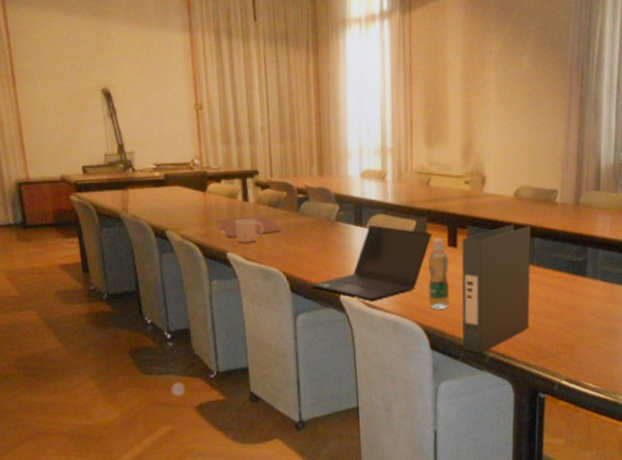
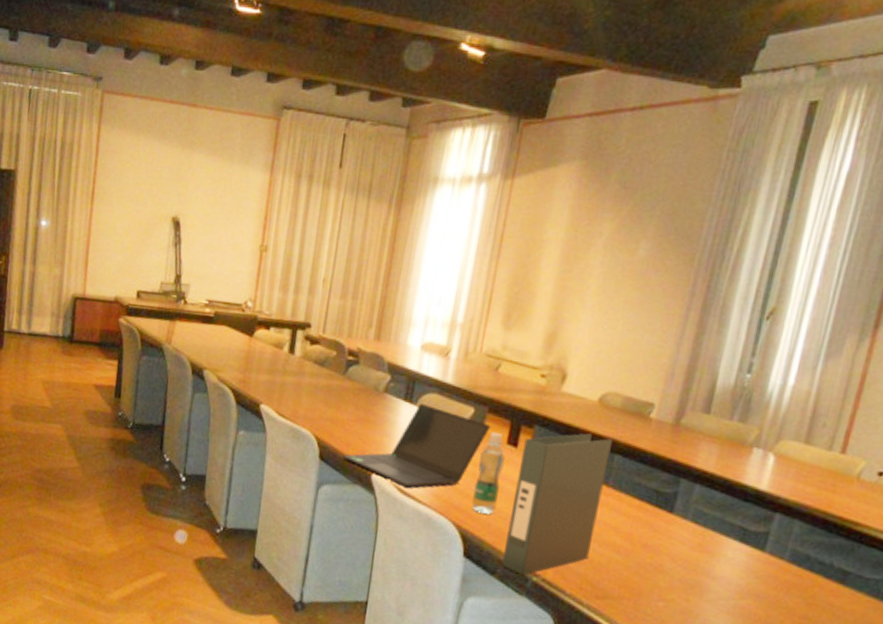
papers: present [216,215,281,239] -> none [255,367,322,393]
mug: present [234,219,264,243] -> none [274,372,305,399]

